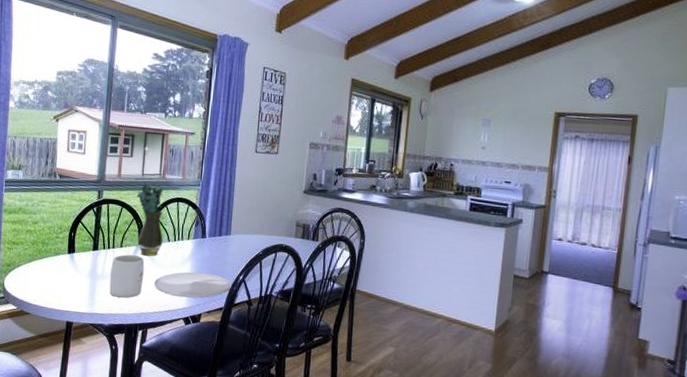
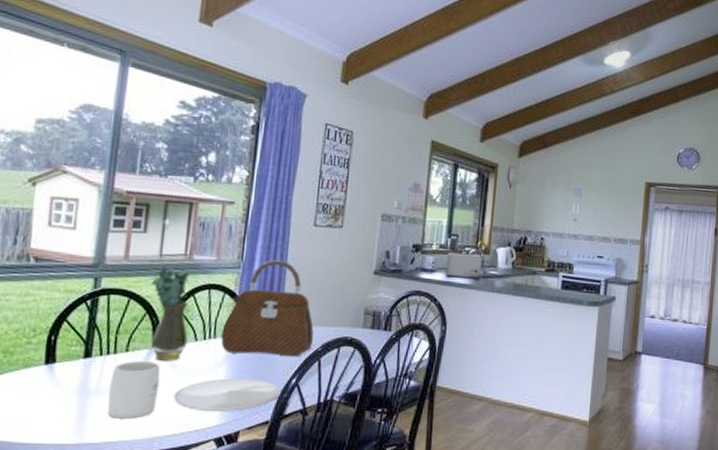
handbag: none [187,179,256,259] -> present [221,260,314,357]
toaster: none [364,176,398,201] -> present [445,252,484,280]

